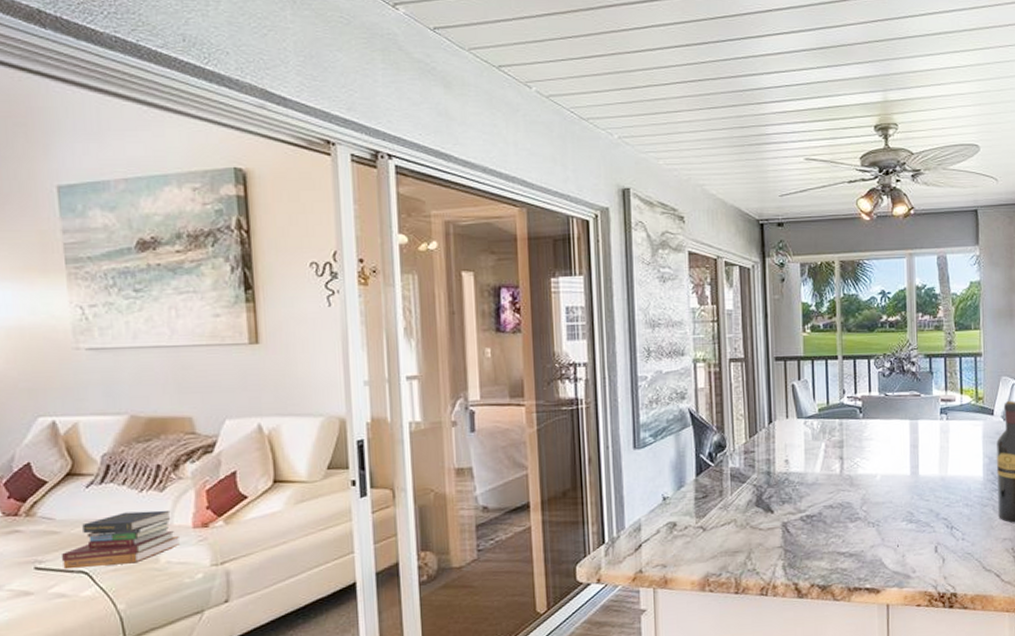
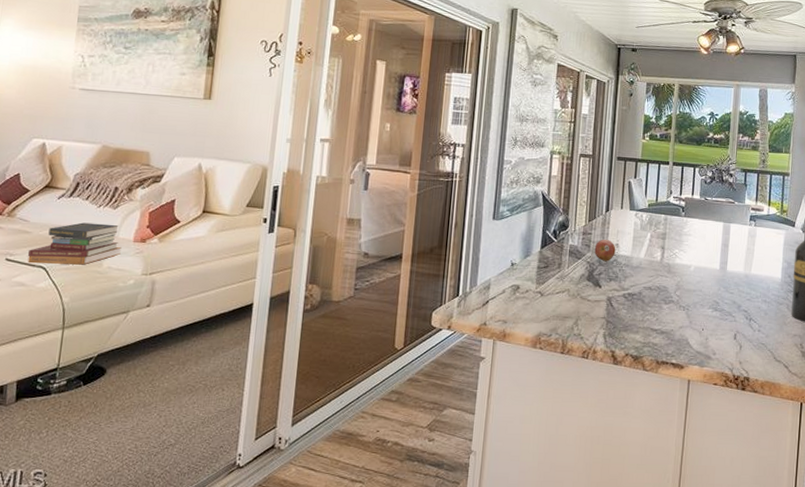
fruit: none [760,455,786,482] -> present [594,239,616,261]

